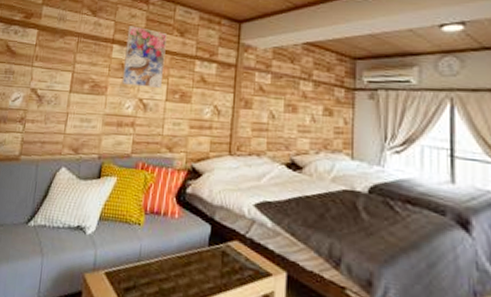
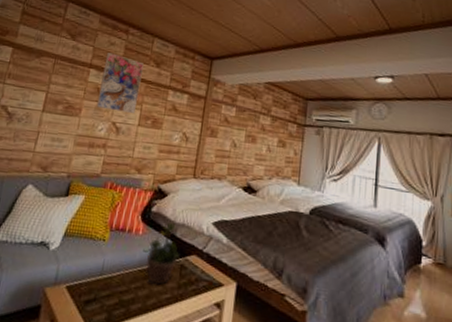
potted plant: none [180,204,220,273] -> present [143,222,179,285]

